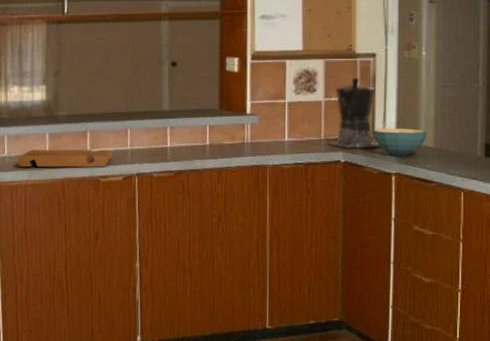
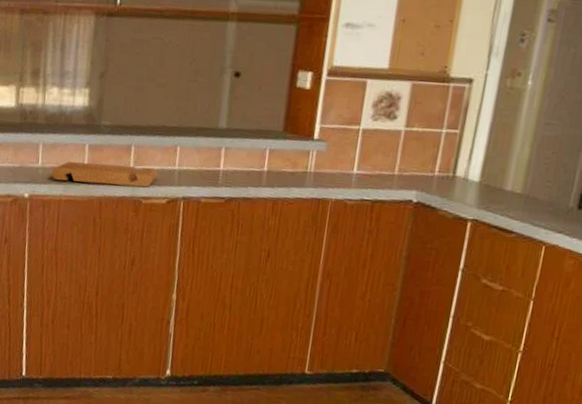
coffee maker: present [326,78,380,149] -> none [399,106,466,189]
cereal bowl: present [373,128,427,156] -> none [454,167,517,201]

